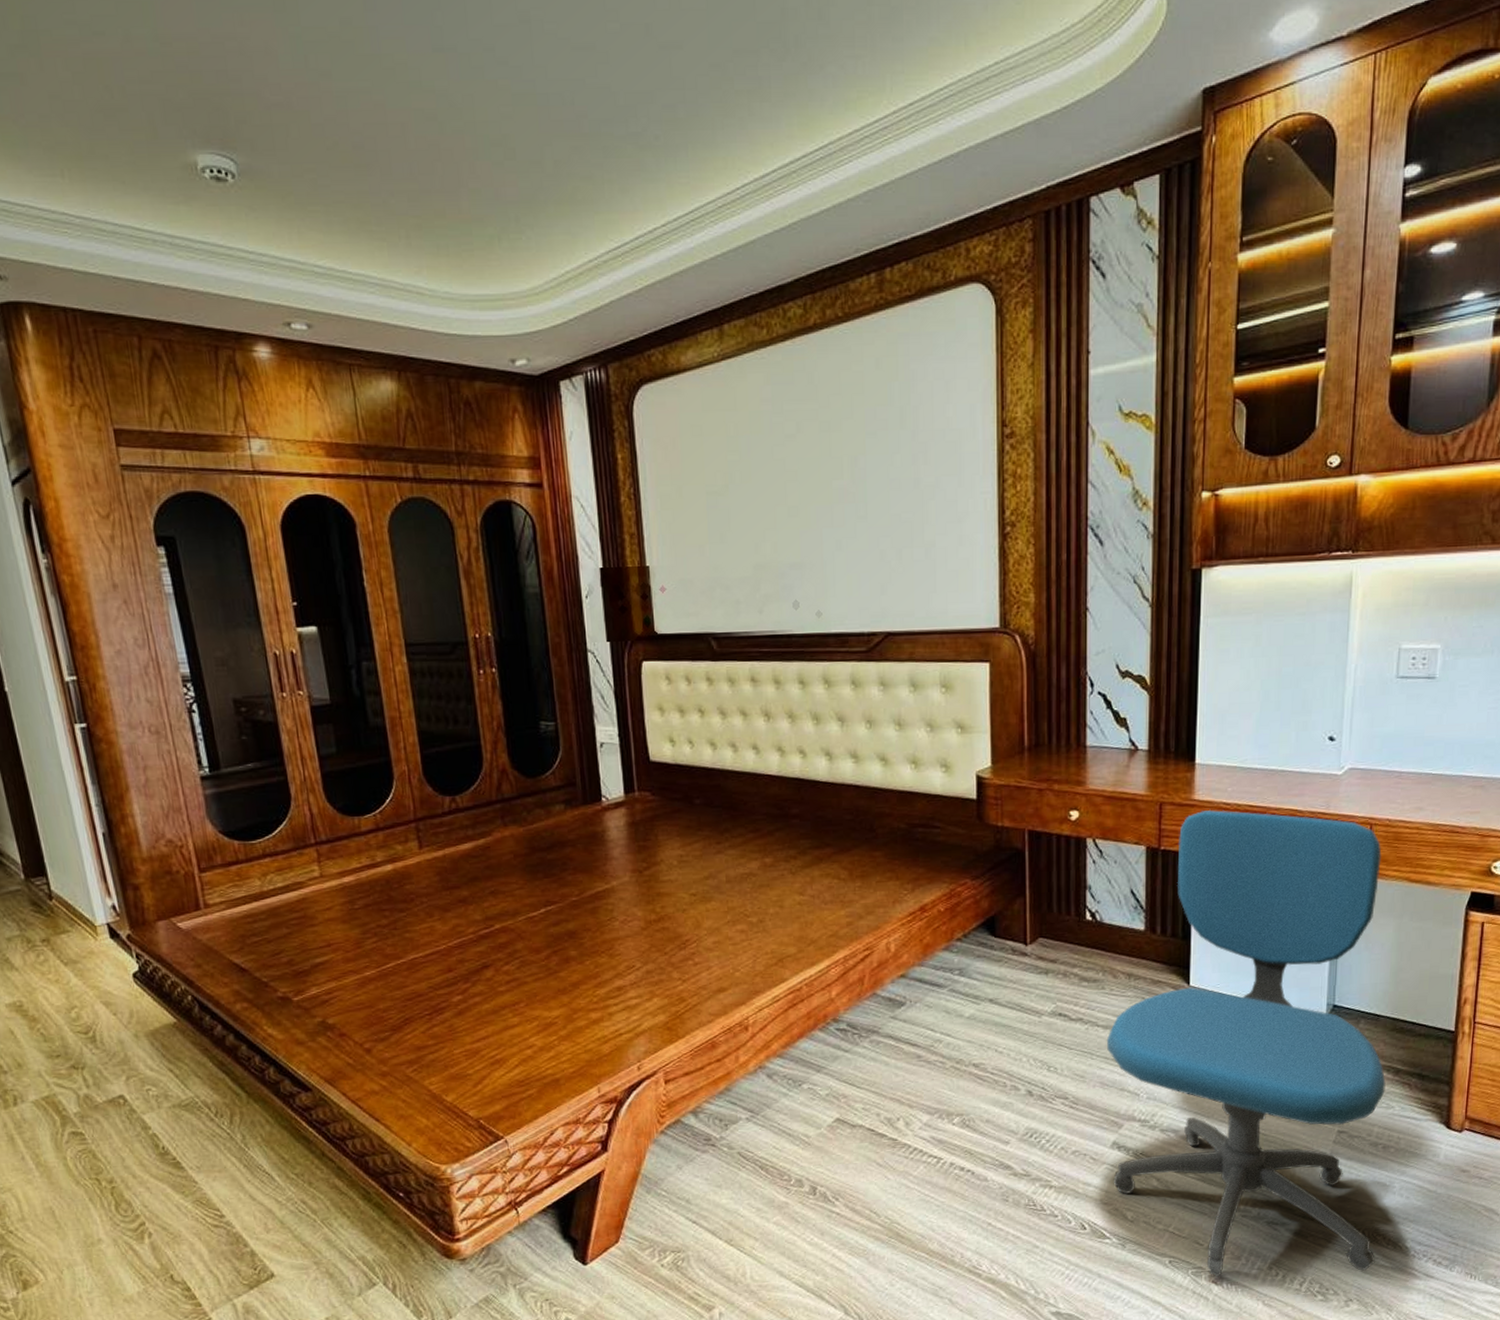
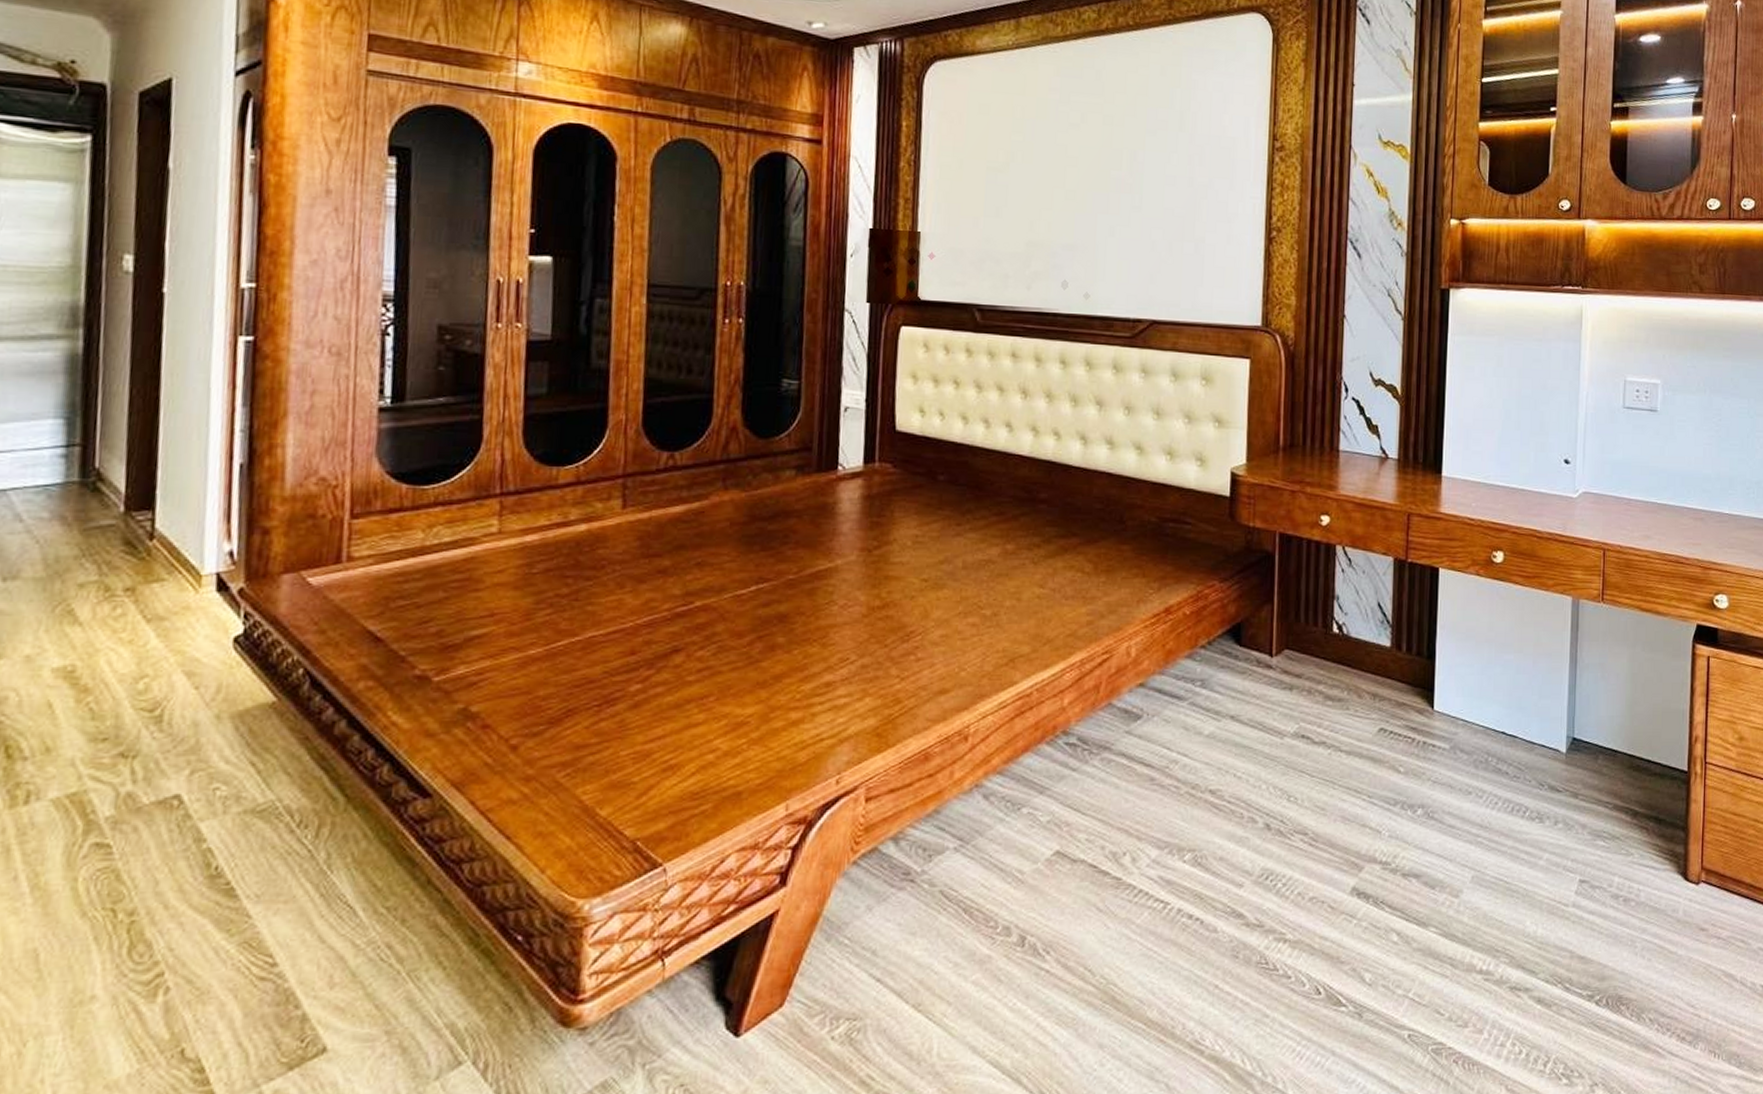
office chair: present [1106,809,1386,1278] -> none [1349,523,1625,1056]

